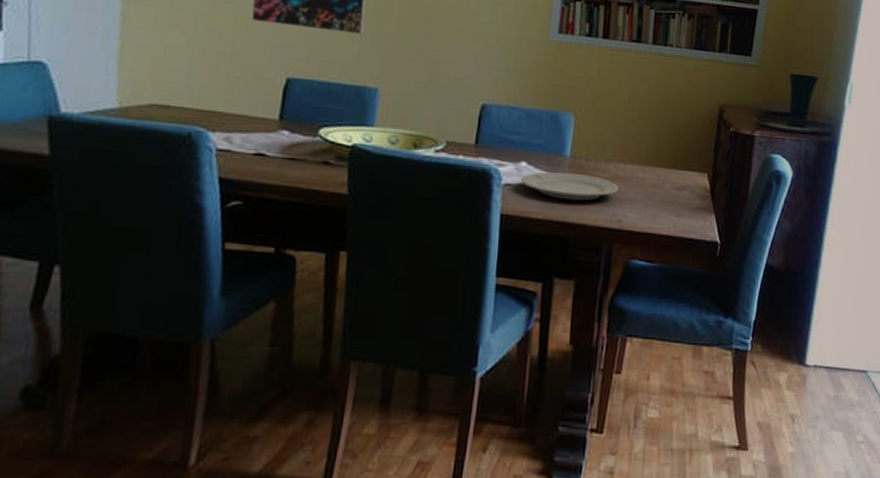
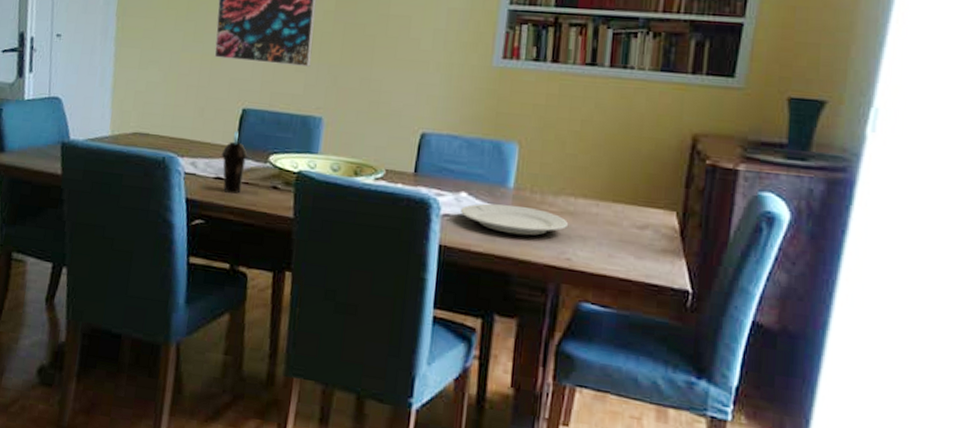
cup: none [261,102,294,171] -> present [221,130,248,194]

